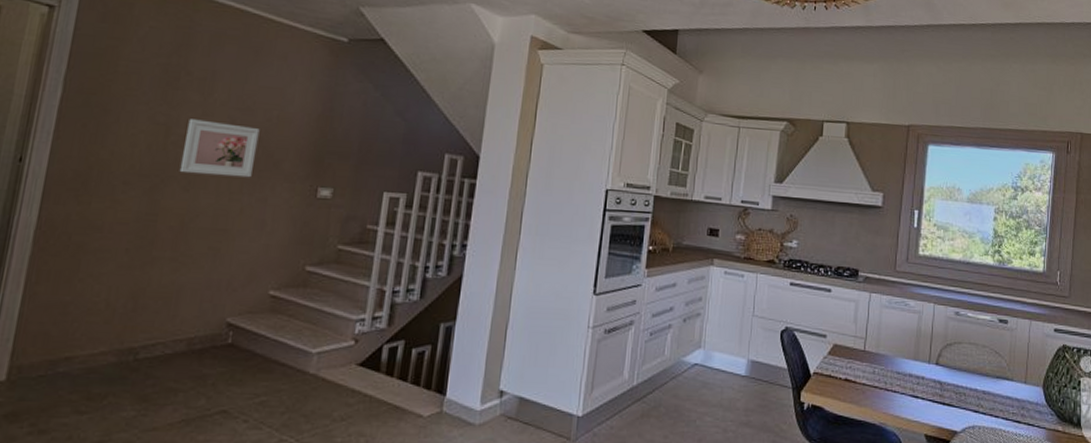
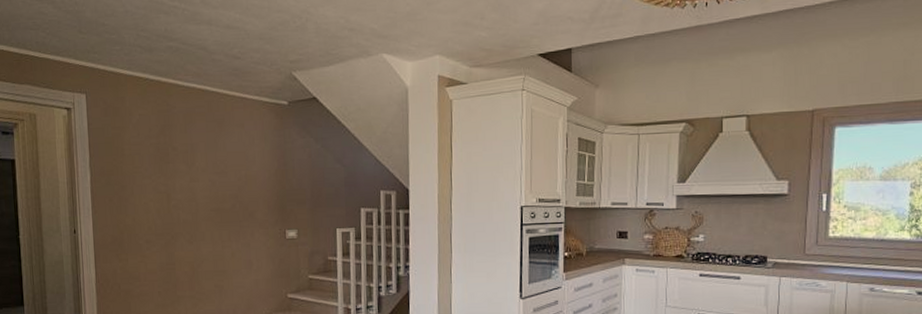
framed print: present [179,119,260,178] -> none [182,185,235,230]

